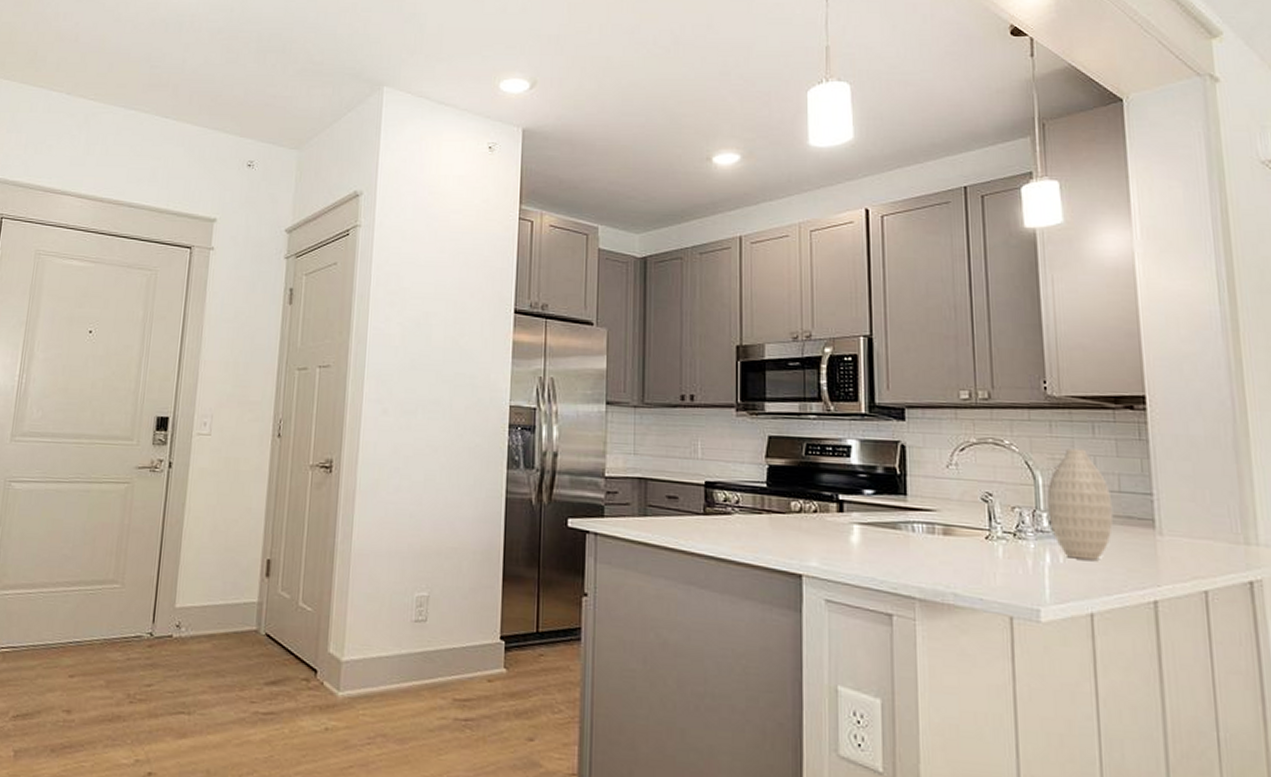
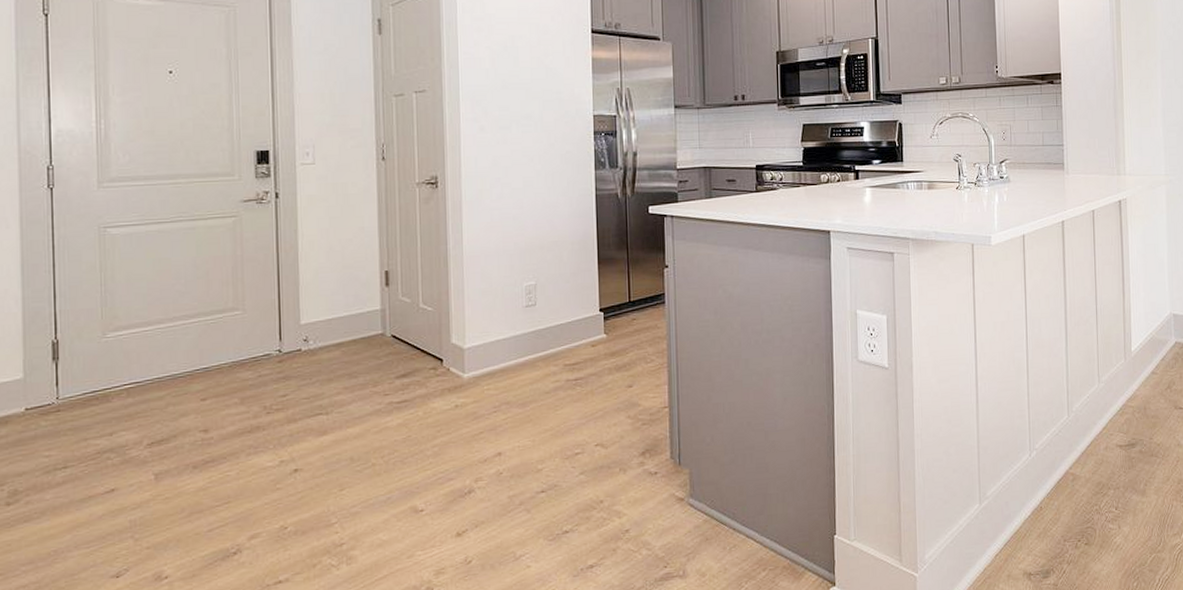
vase: present [1047,448,1114,560] -> none [997,116,1039,197]

